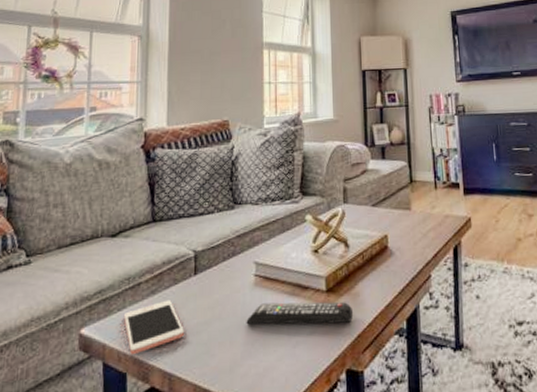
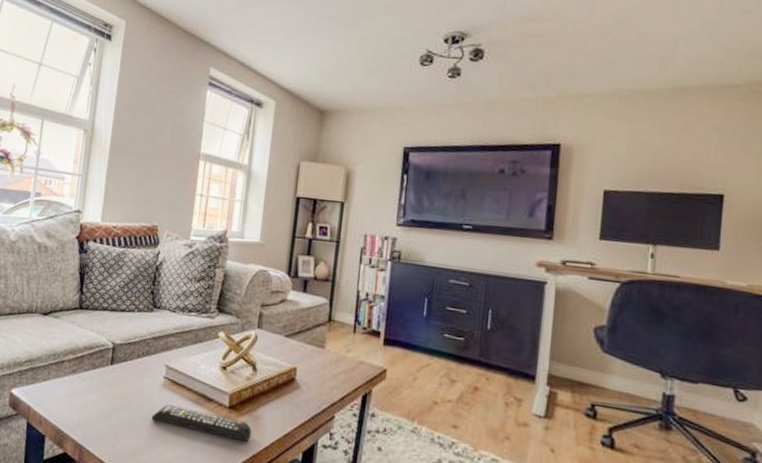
cell phone: present [123,299,185,355] -> none [47,381,98,422]

